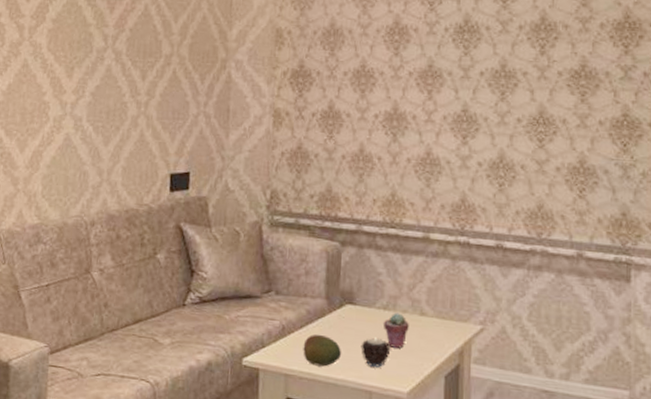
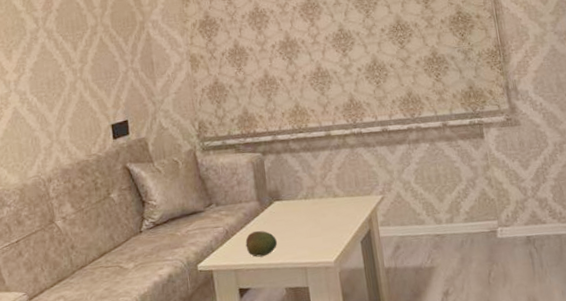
candle: present [360,336,391,367] -> none [291,222,316,247]
potted succulent: present [383,312,409,349] -> none [306,199,327,228]

